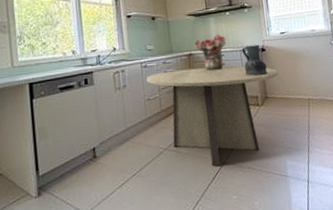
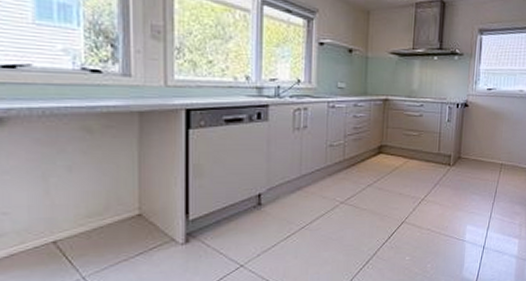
dining table: present [146,66,278,167] -> none [332,115,477,226]
bouquet: present [193,34,227,71] -> none [391,80,429,121]
vase: present [242,44,267,76] -> none [442,98,466,134]

